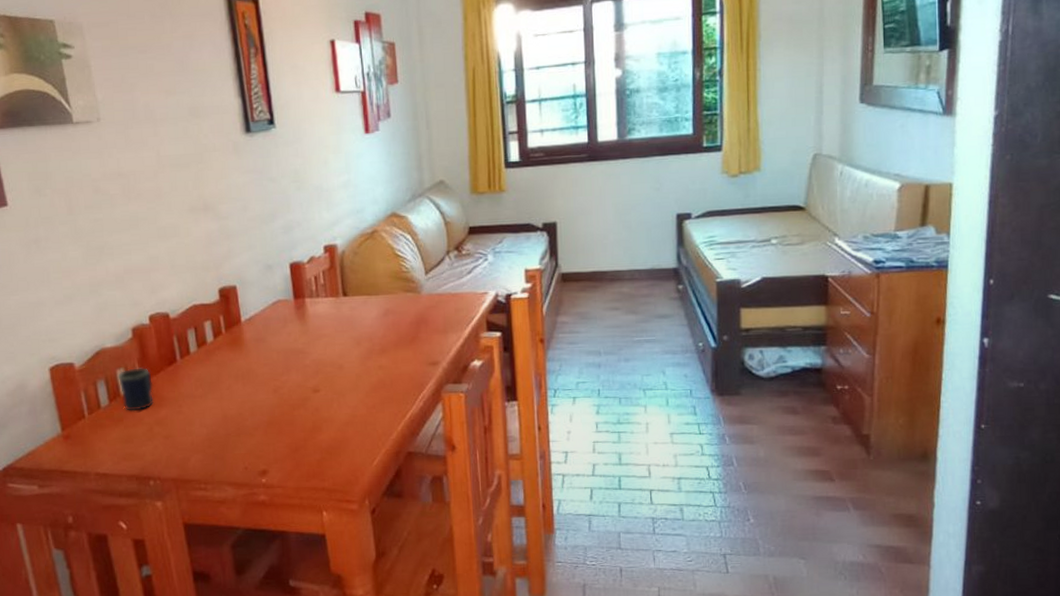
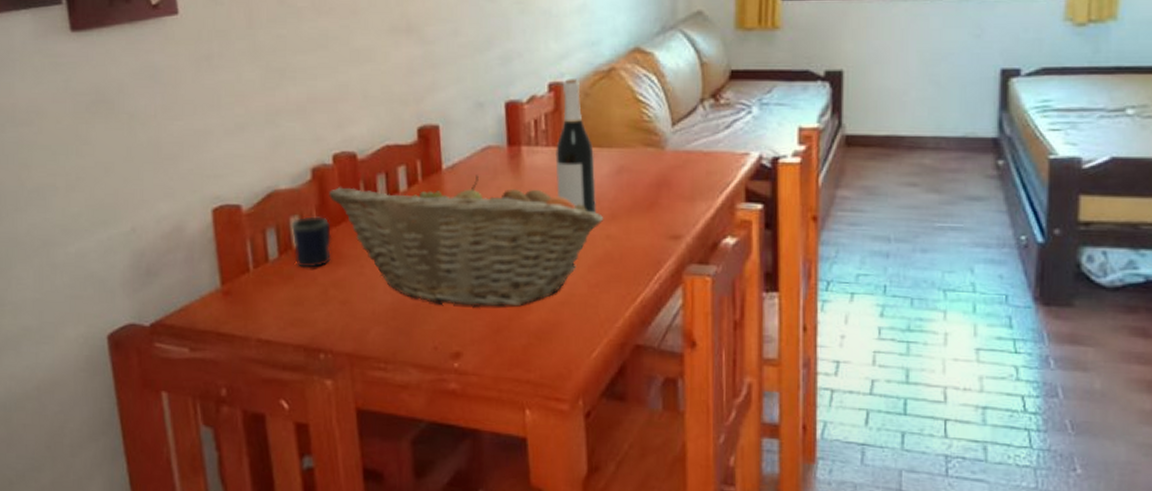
fruit basket: none [148,324,376,433] -> present [329,175,604,308]
wine bottle: none [333,241,369,349] -> present [555,79,596,213]

